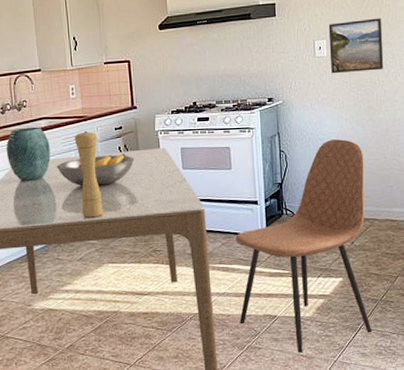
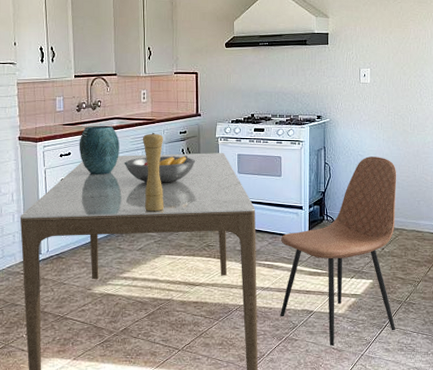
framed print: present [328,18,384,74] -> none [372,53,419,99]

